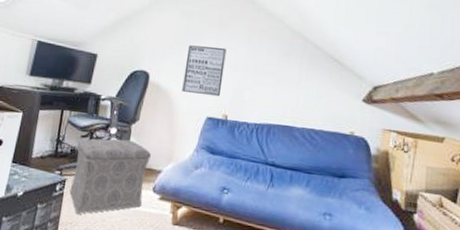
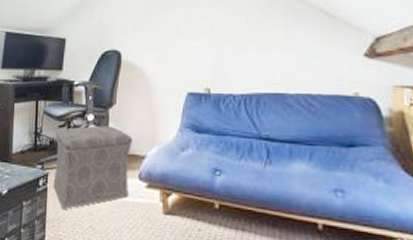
wall art: present [182,45,227,97] -> none [157,15,200,69]

